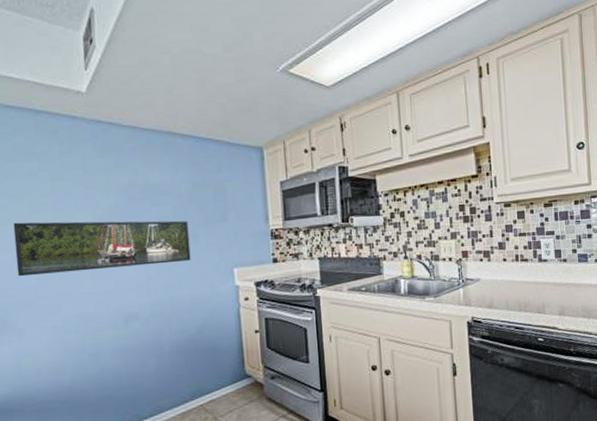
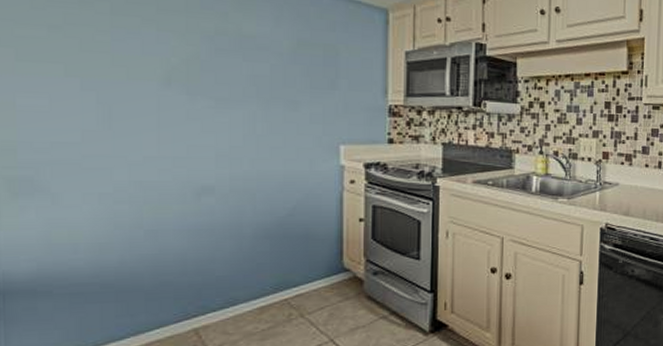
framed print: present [13,220,191,277] -> none [54,61,288,132]

